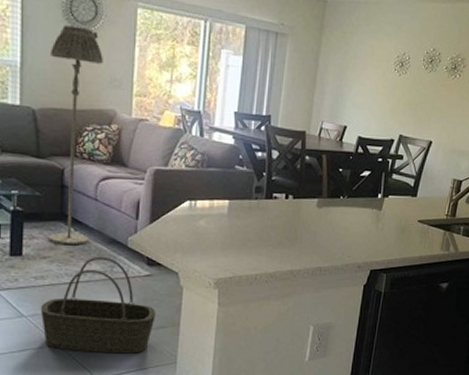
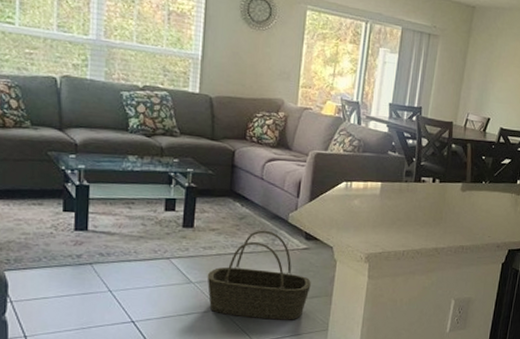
floor lamp: present [50,25,103,246] -> none [219,24,275,220]

